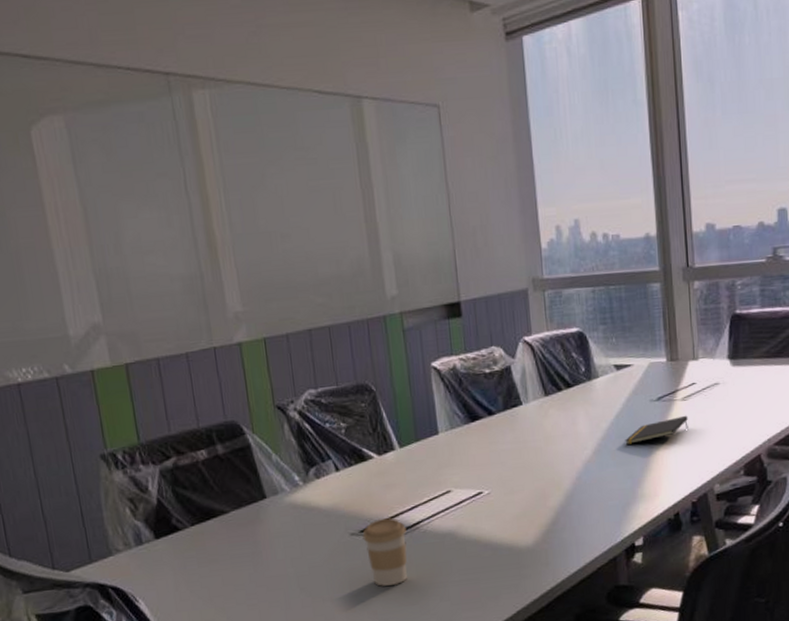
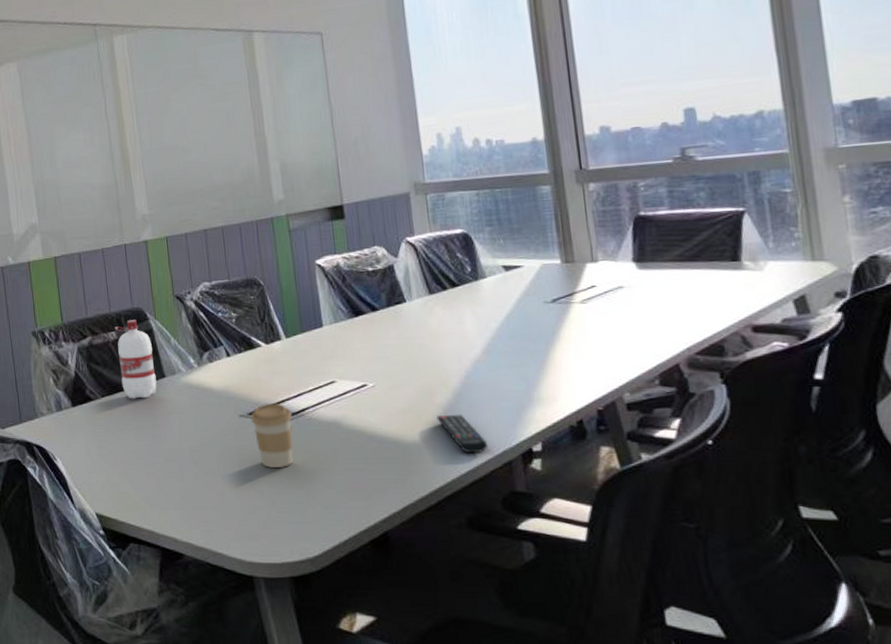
water bottle: none [205,435,257,526] -> present [115,320,157,399]
remote control: none [549,515,596,553] -> present [436,414,489,454]
notepad: present [625,415,688,445] -> none [517,318,590,346]

